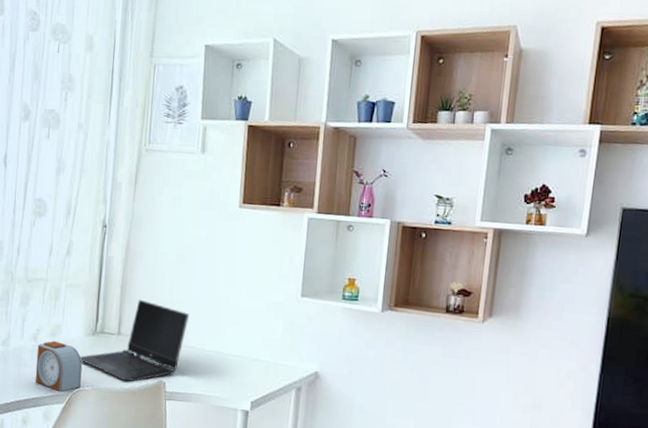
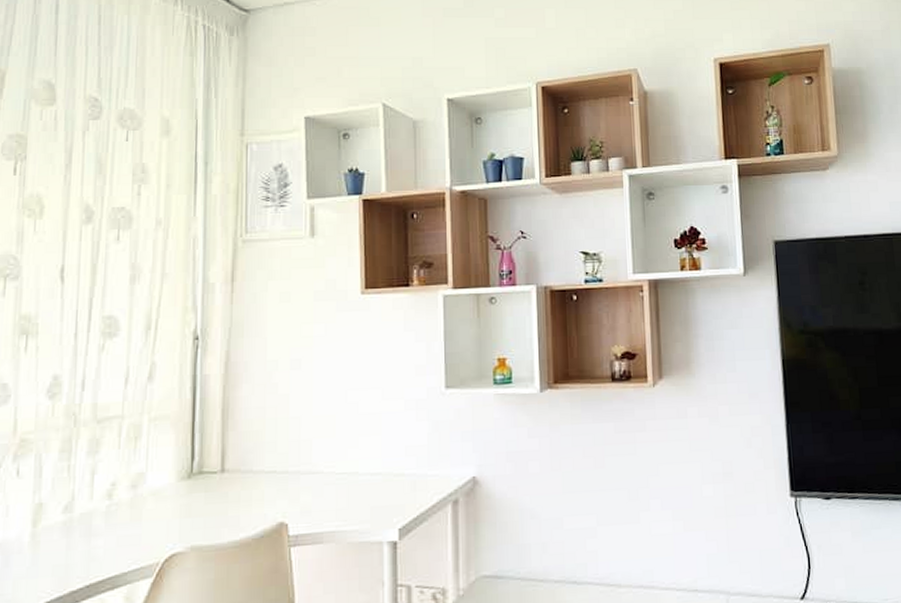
alarm clock: present [35,340,83,392] -> none [111,494,176,562]
laptop computer: present [80,299,190,382] -> none [172,422,312,532]

